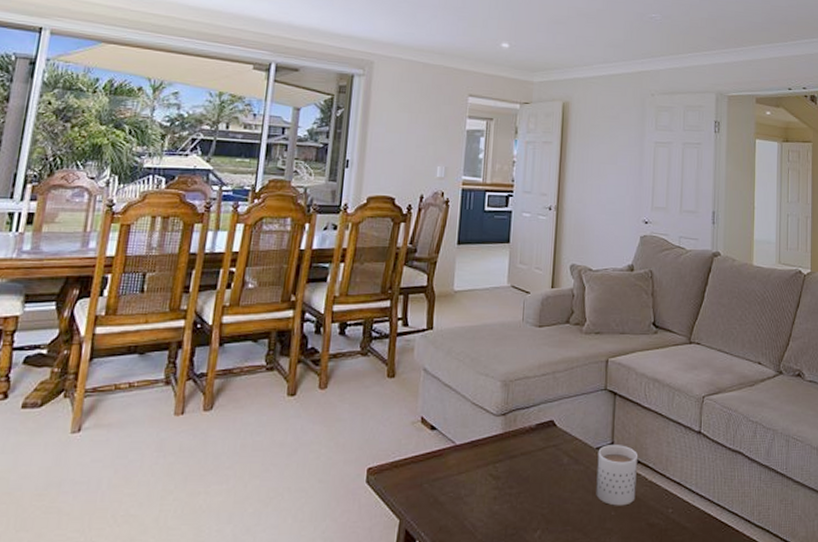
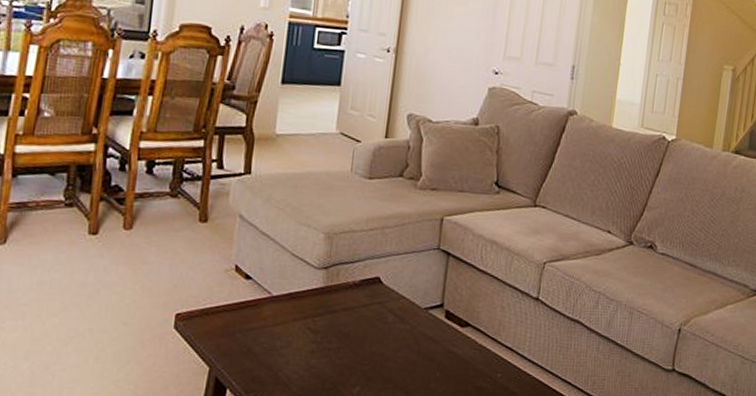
mug: present [596,445,639,506] -> none [421,306,469,368]

